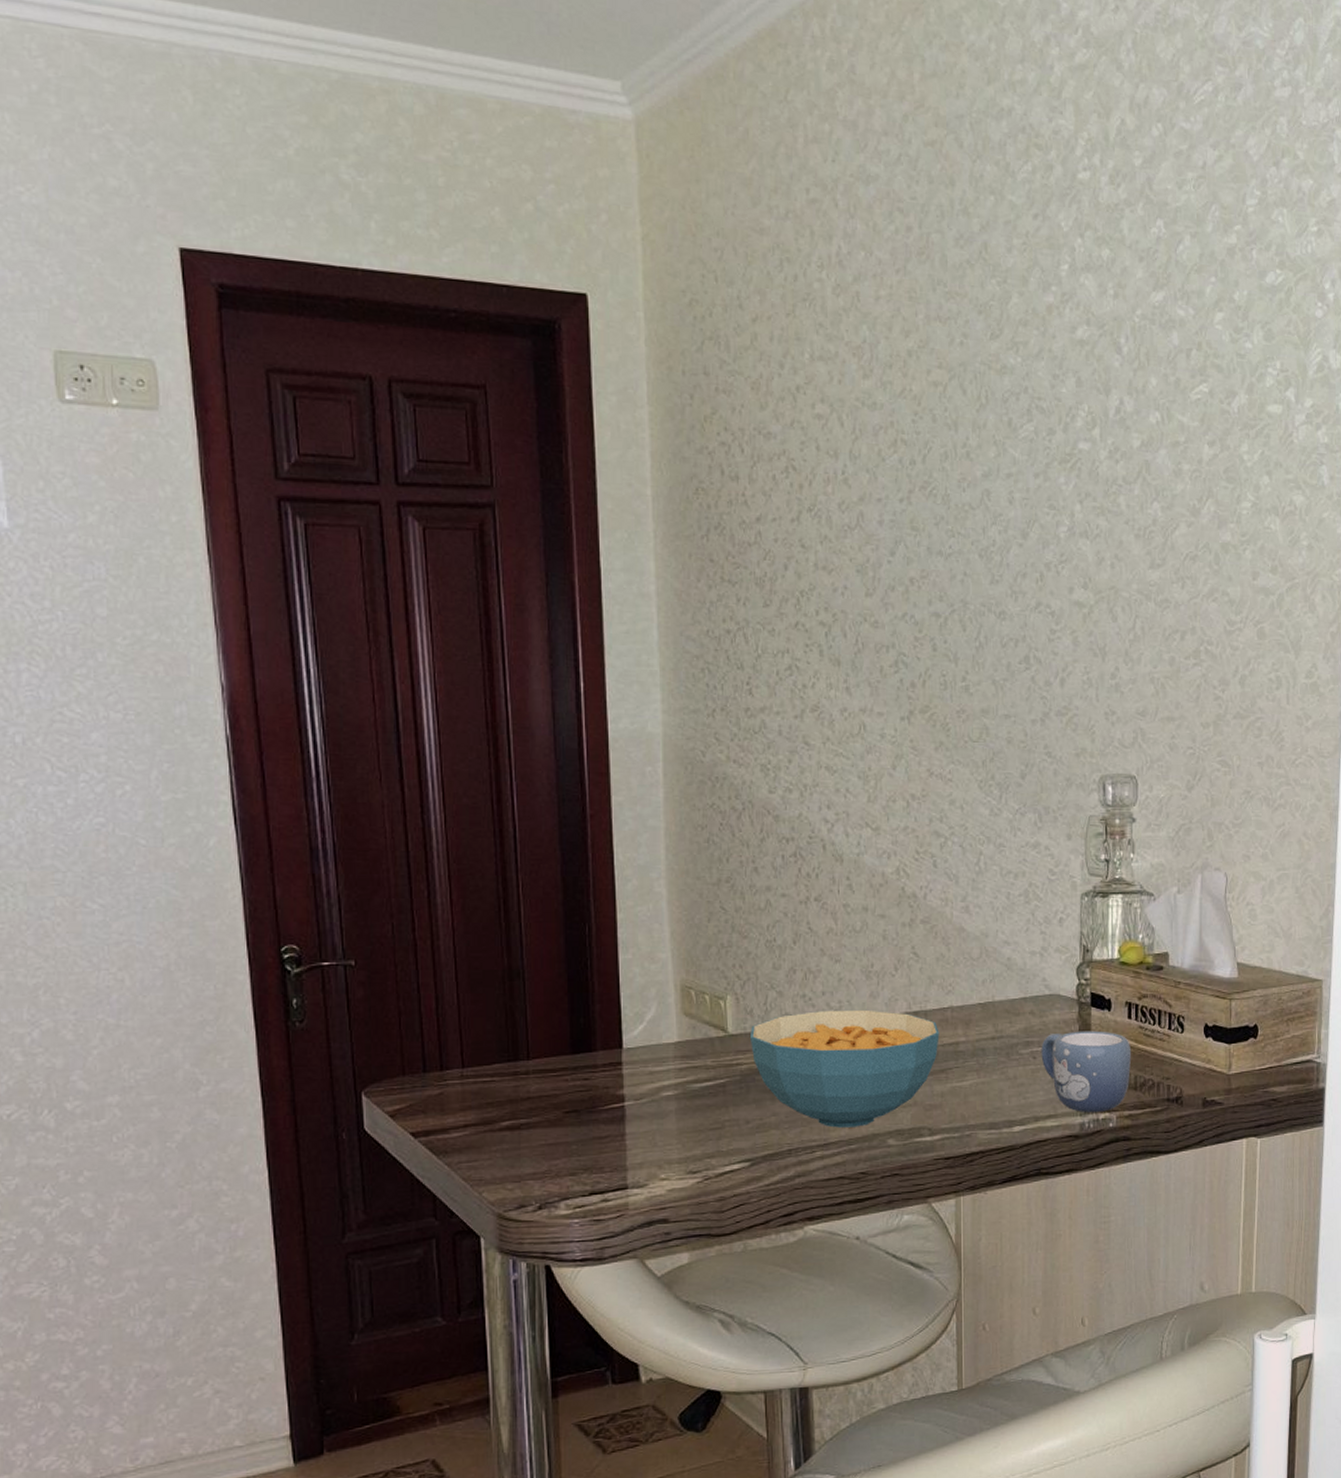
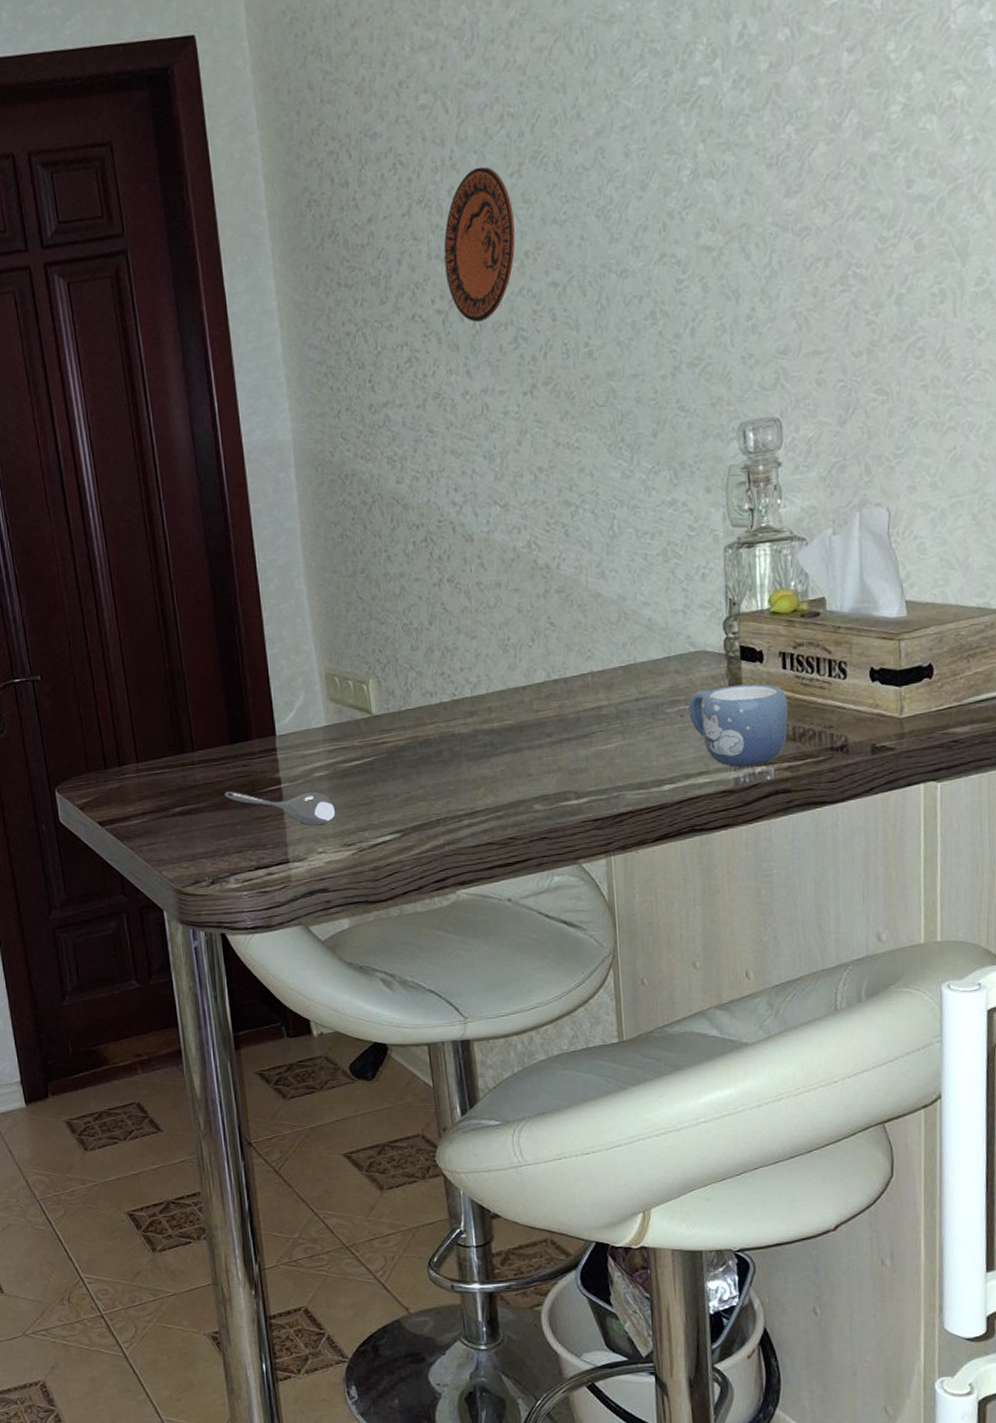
soupspoon: none [561,1107,682,1150] -> present [225,791,336,826]
cereal bowl: present [751,1009,940,1128] -> none [393,681,581,797]
decorative plate: none [831,486,901,640] -> present [444,167,515,322]

